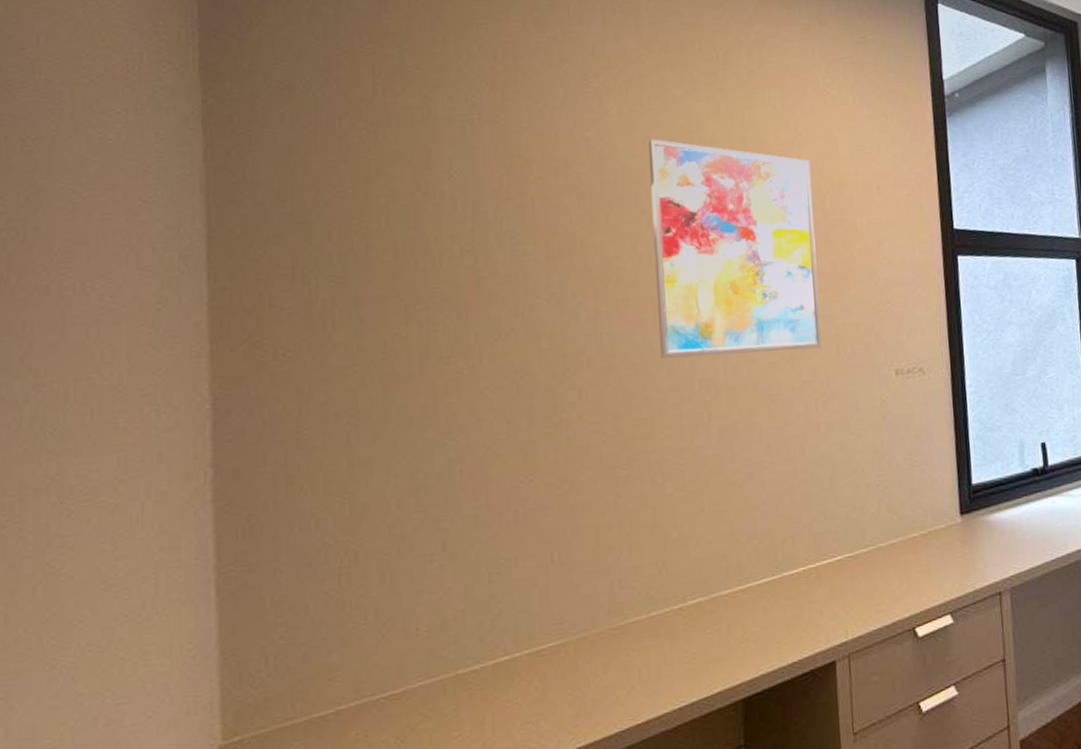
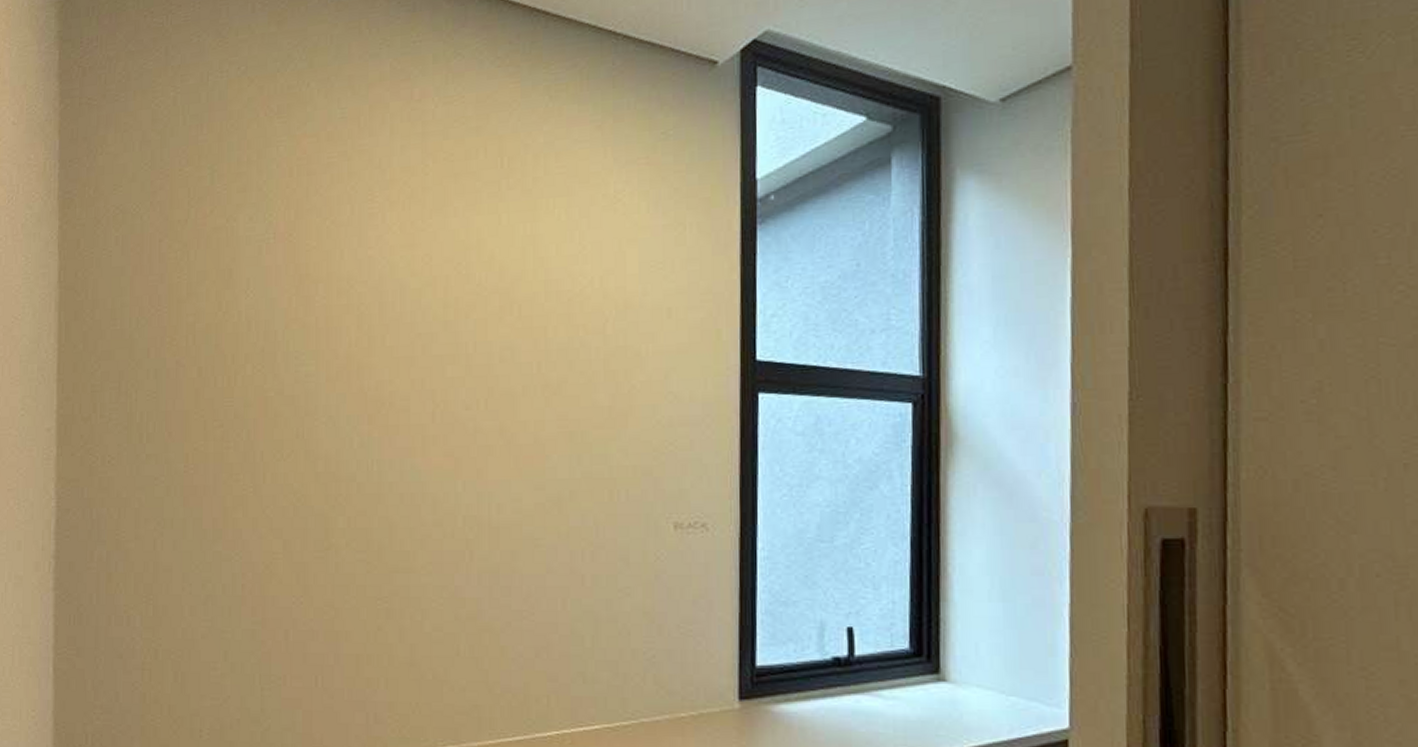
wall art: present [648,139,822,359] -> none [427,256,594,492]

